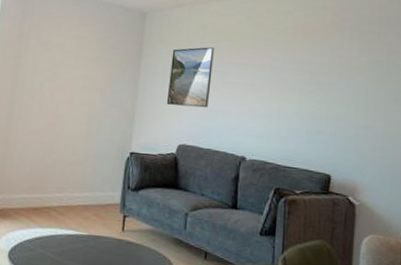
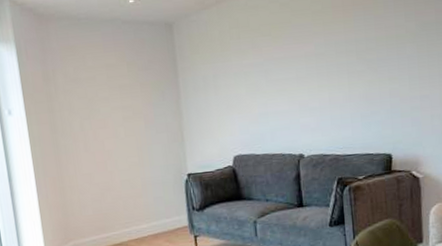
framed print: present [166,46,214,108] -> none [208,45,257,117]

